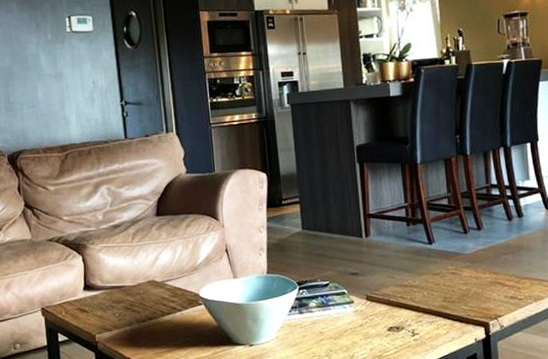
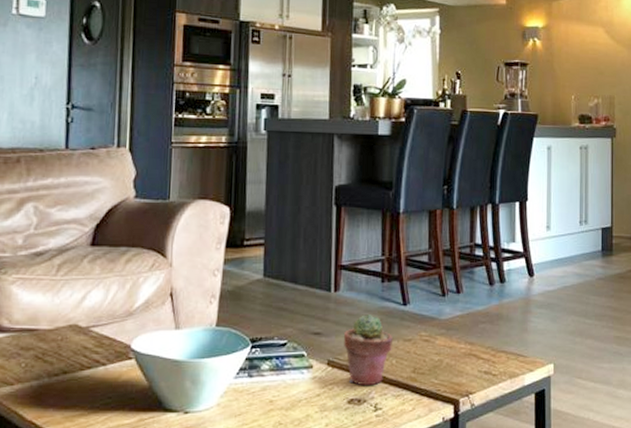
potted succulent: none [378,254,423,316] -> present [343,314,394,386]

